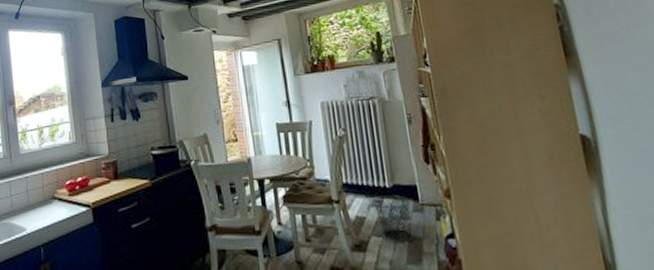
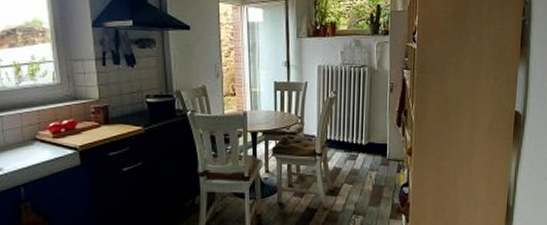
waste bin: present [374,195,414,244] -> none [350,151,379,190]

